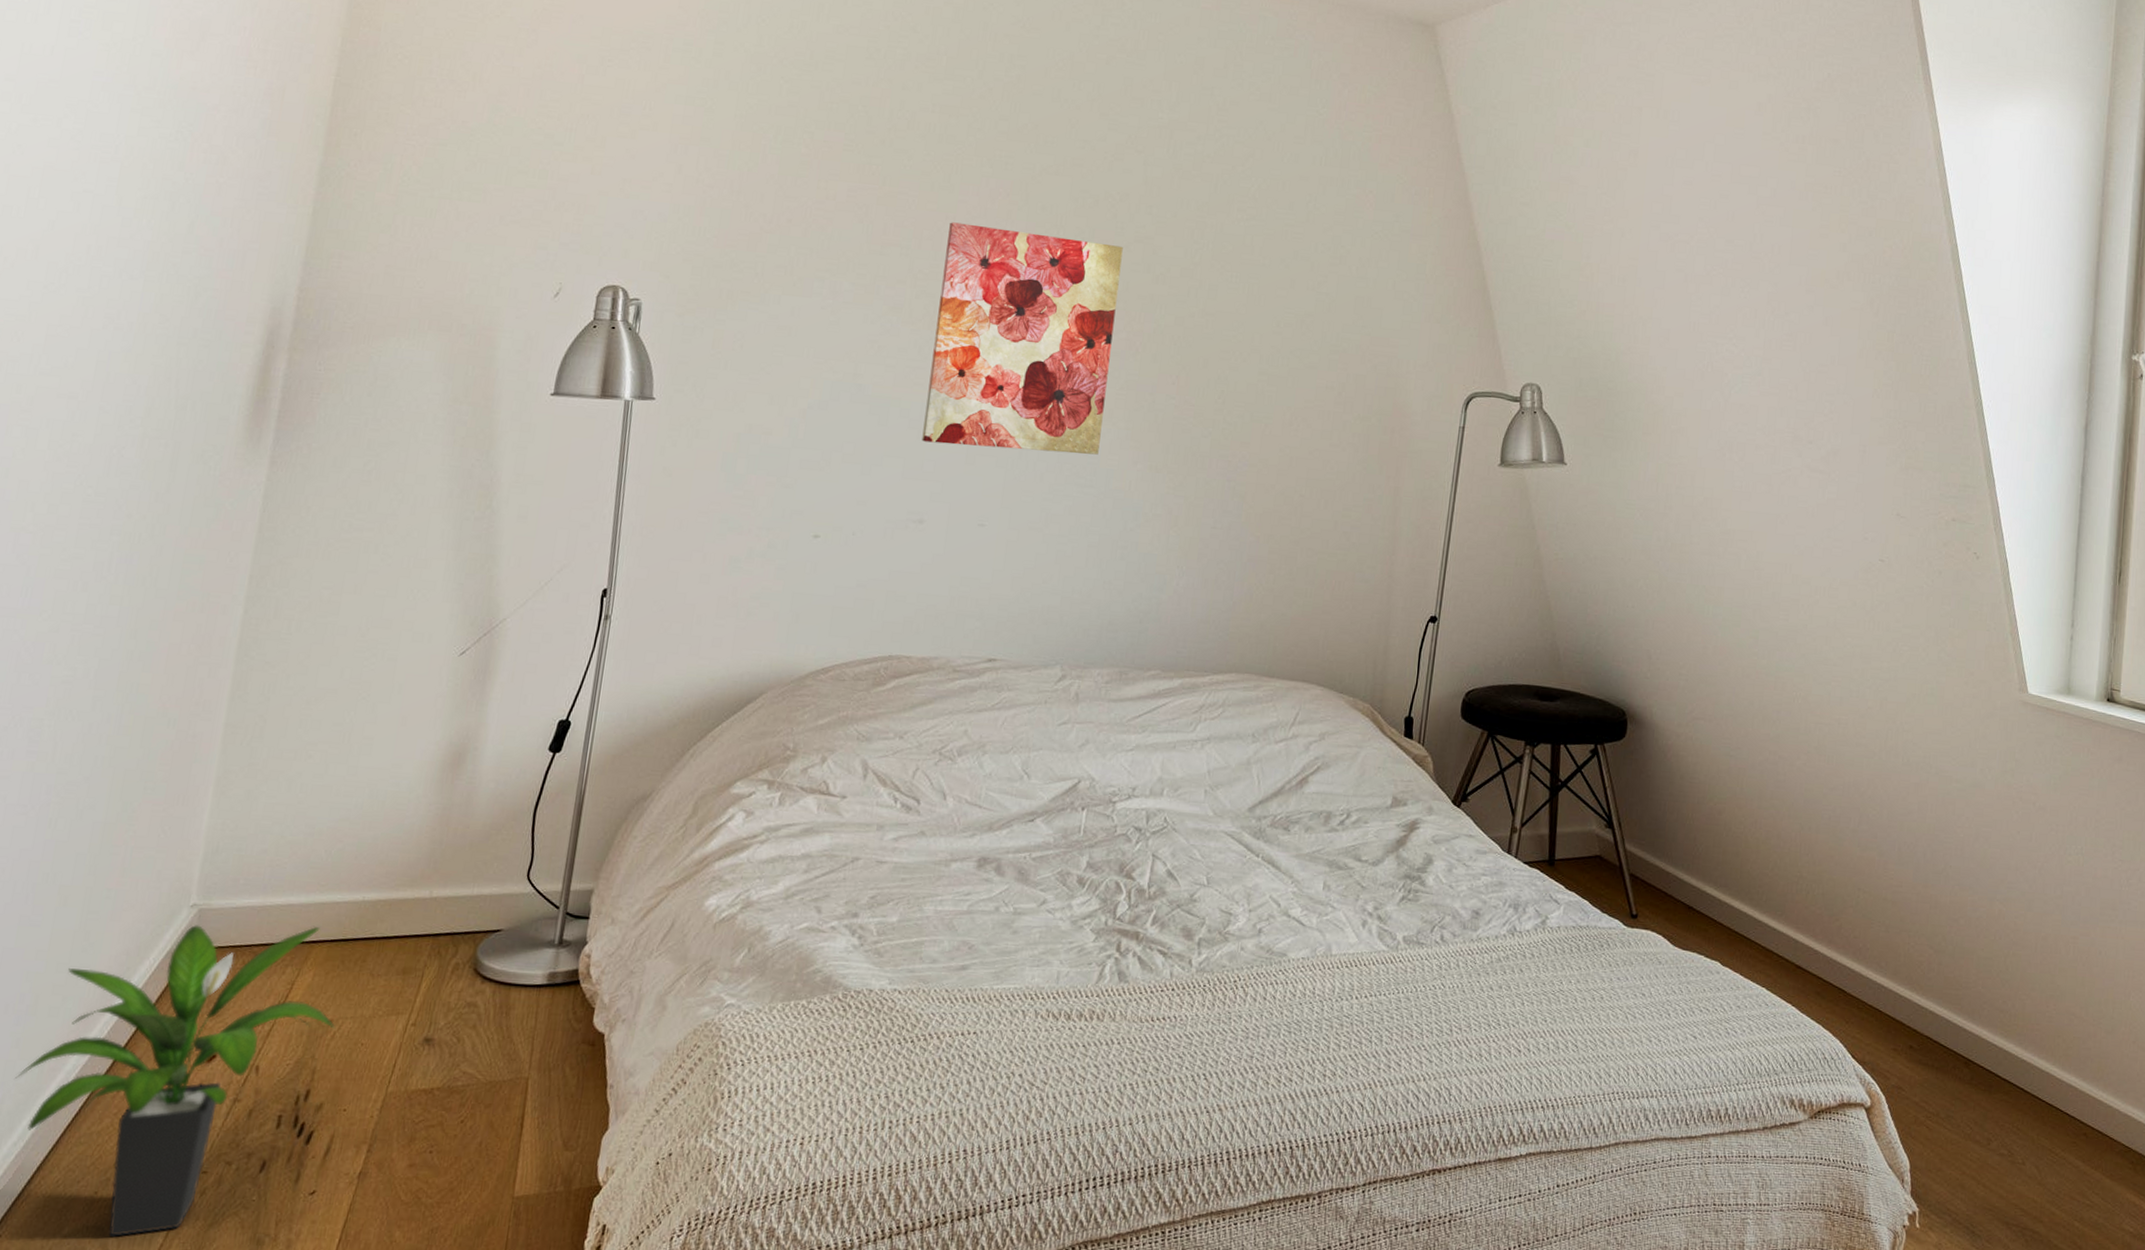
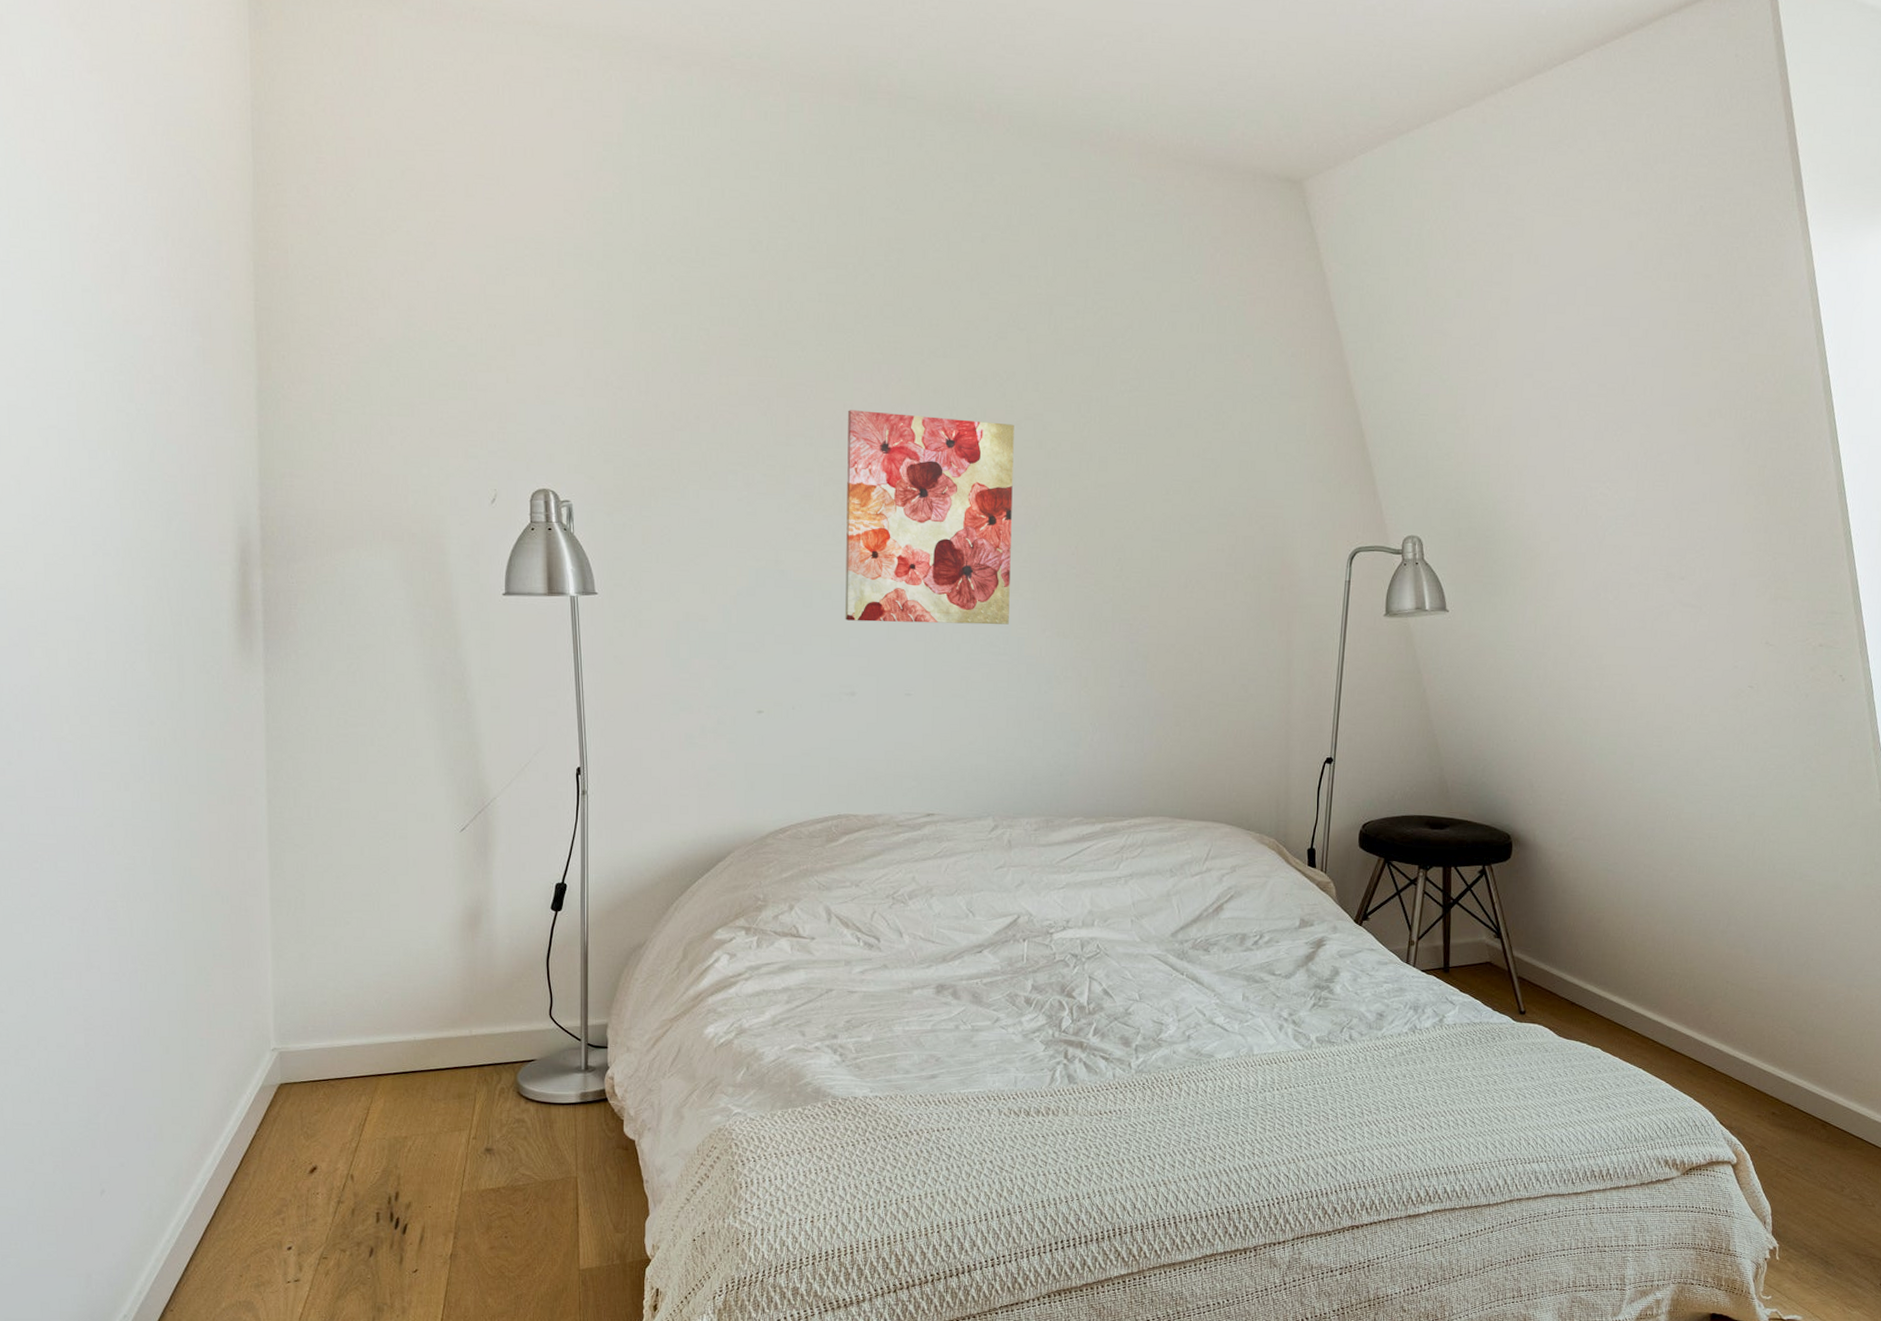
potted plant: present [15,925,336,1237] -> none [157,1063,411,1308]

